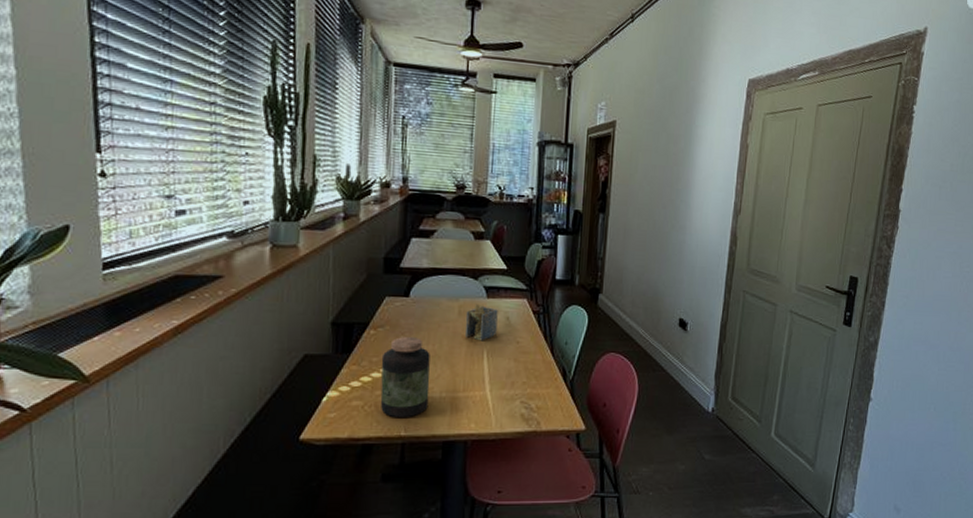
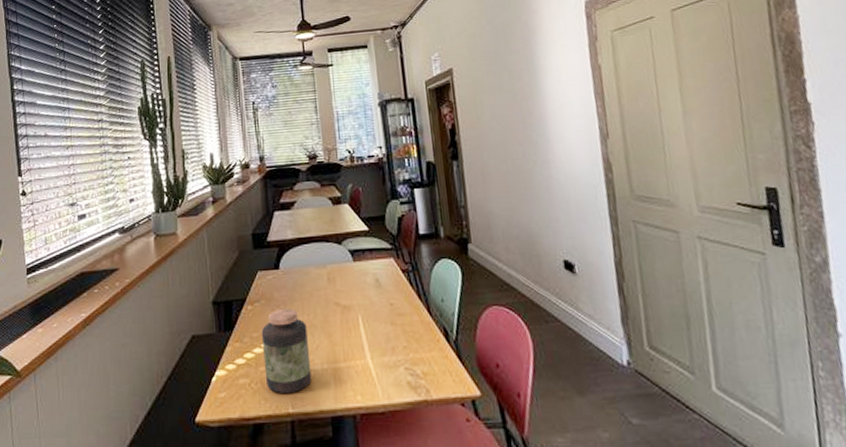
napkin holder: present [464,303,498,341] -> none [335,268,369,307]

